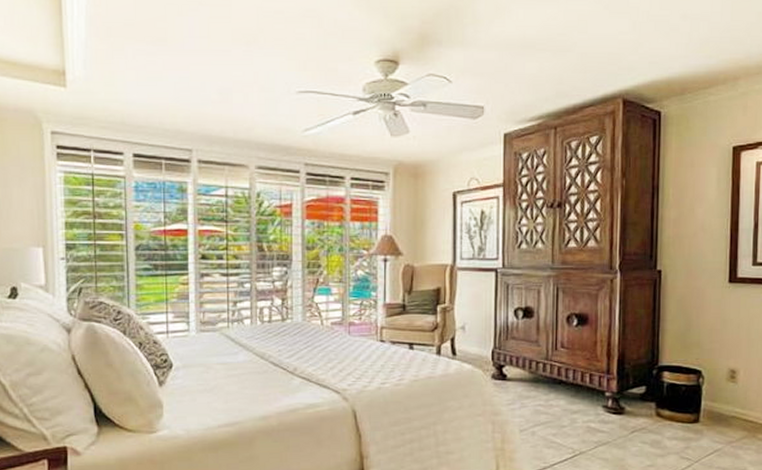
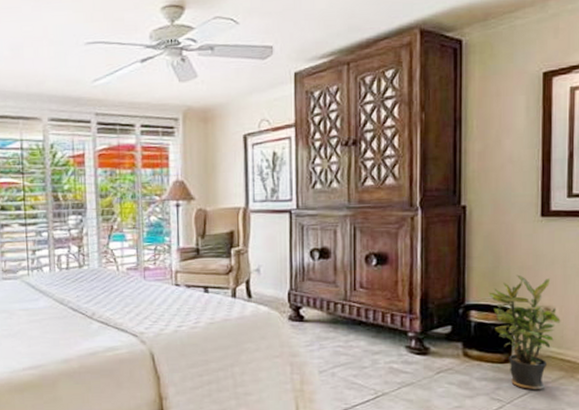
potted plant: none [680,337,745,450] -> present [488,274,561,391]

